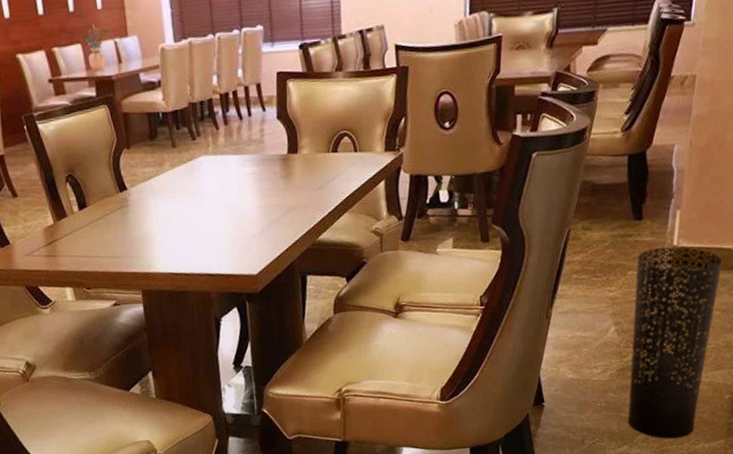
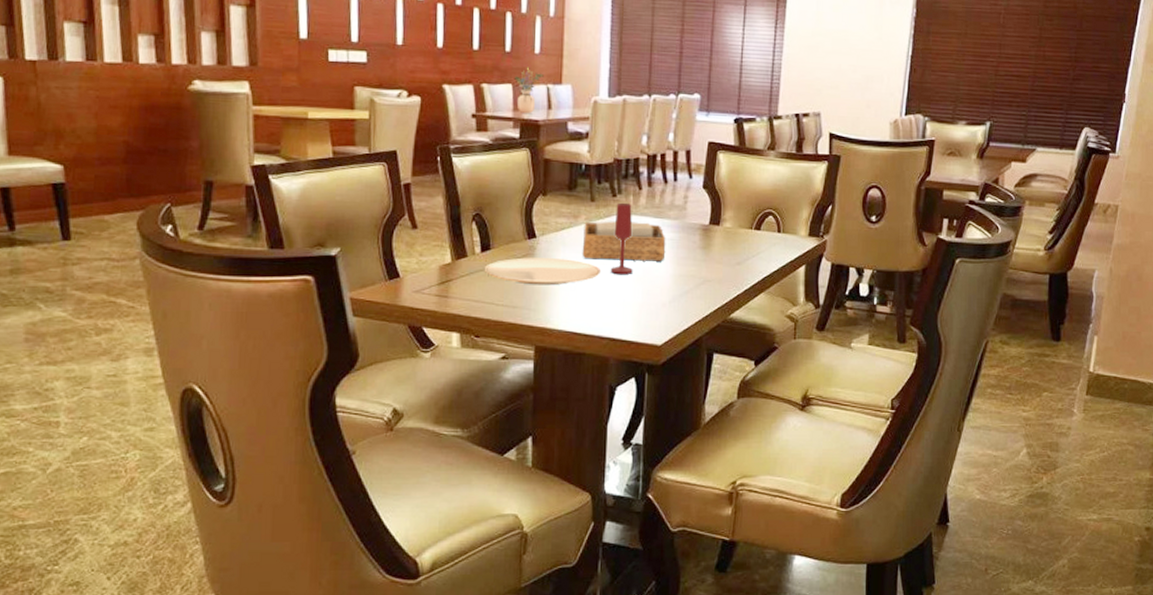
plate: none [84,205,192,235] -> present [484,257,602,286]
napkin holder: none [169,160,250,203] -> present [582,221,666,262]
wine glass: none [197,144,222,214] -> present [610,202,633,274]
umbrella stand: present [628,246,723,439] -> none [1035,371,1137,580]

